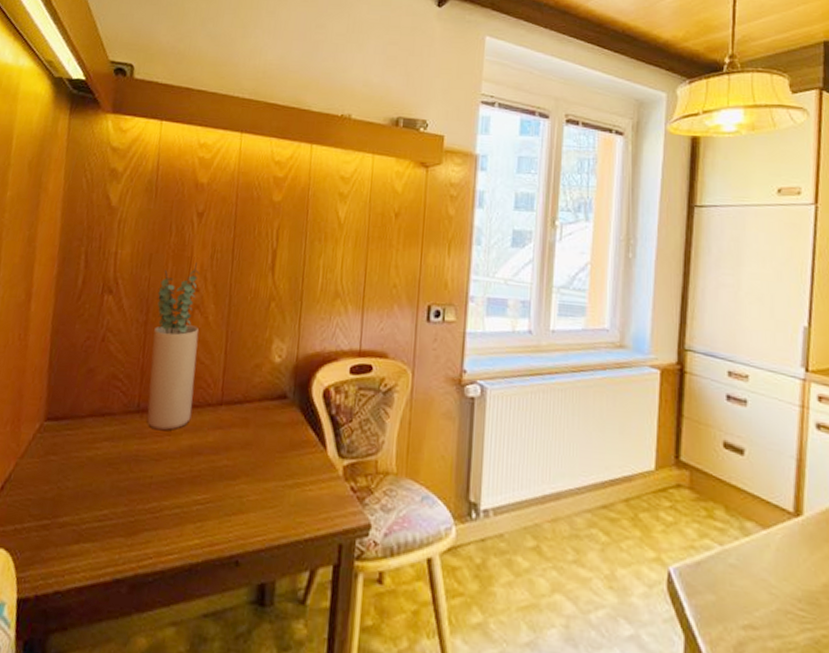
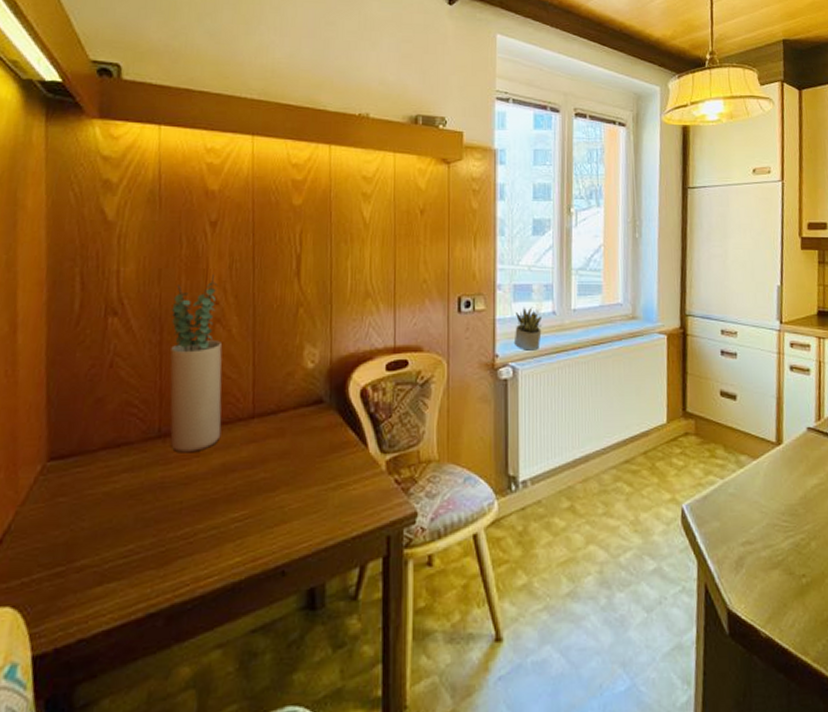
succulent plant: none [483,322,517,371] -> present [513,307,543,351]

